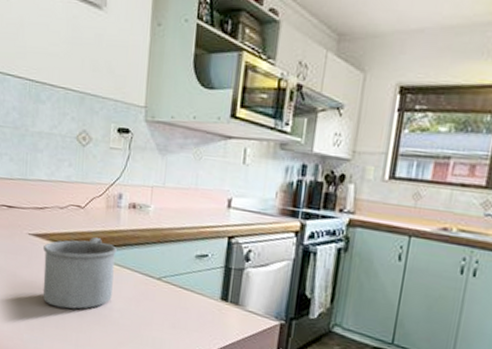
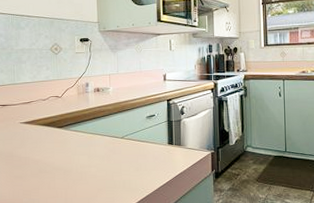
mug: present [42,236,117,309] -> none [32,116,89,173]

